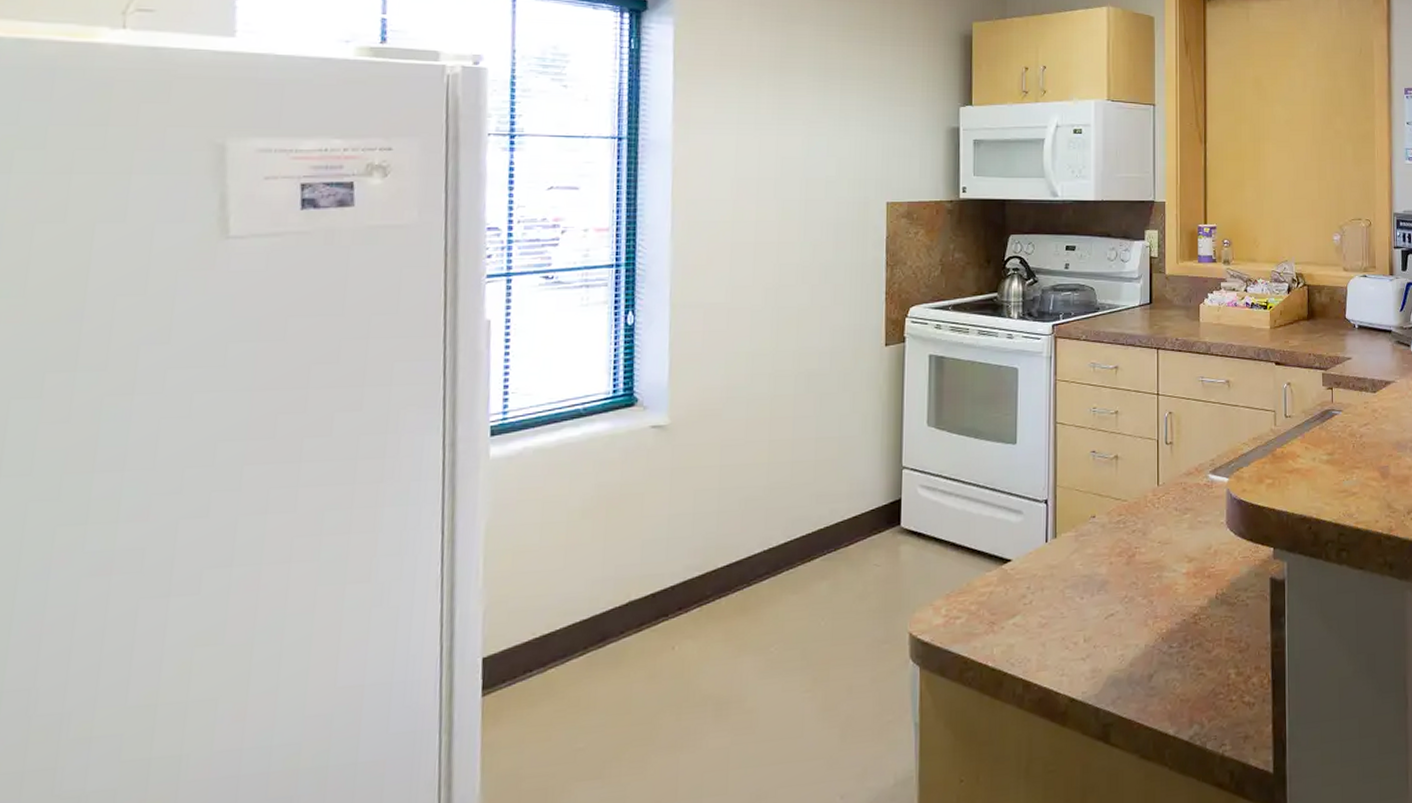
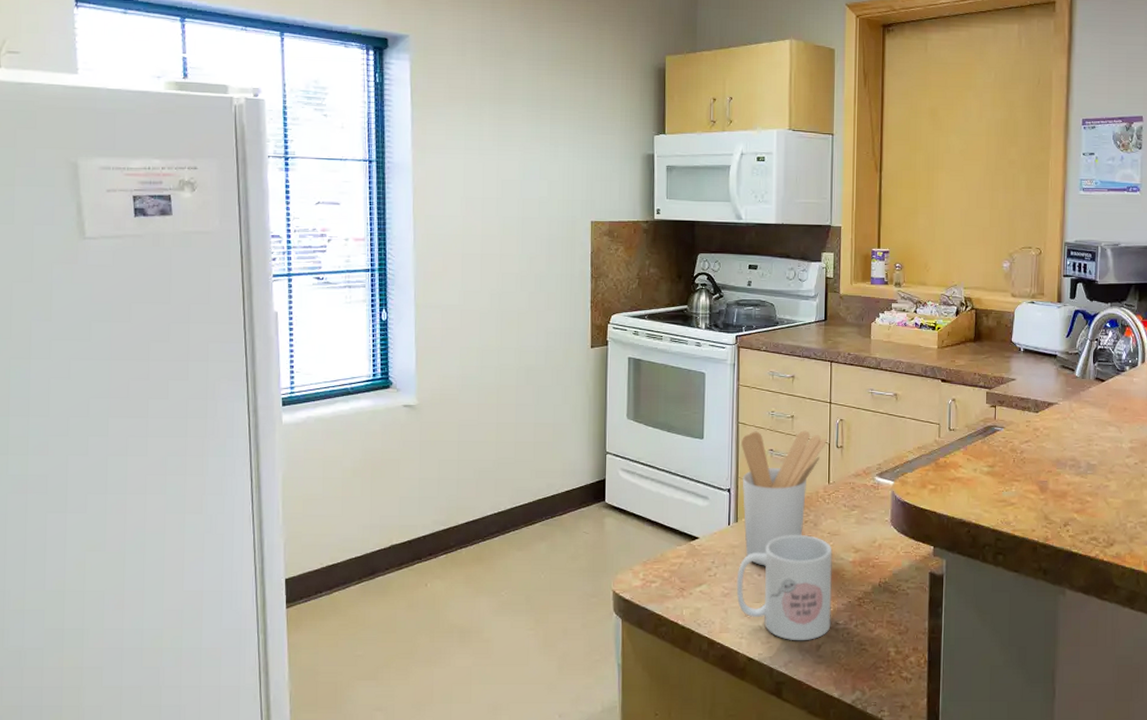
mug: none [1055,546,1164,673] -> present [736,534,832,641]
utensil holder: none [1059,427,1155,587] -> present [740,430,827,566]

